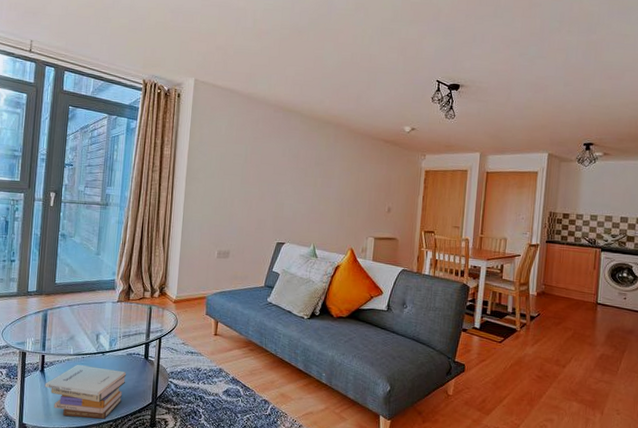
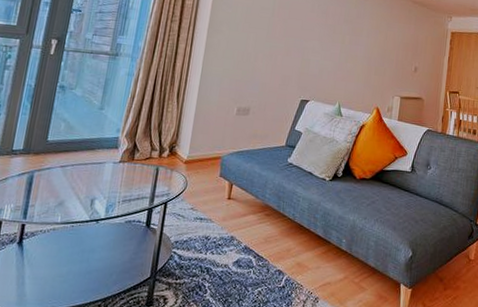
books: present [44,364,127,419] -> none [21,234,123,299]

